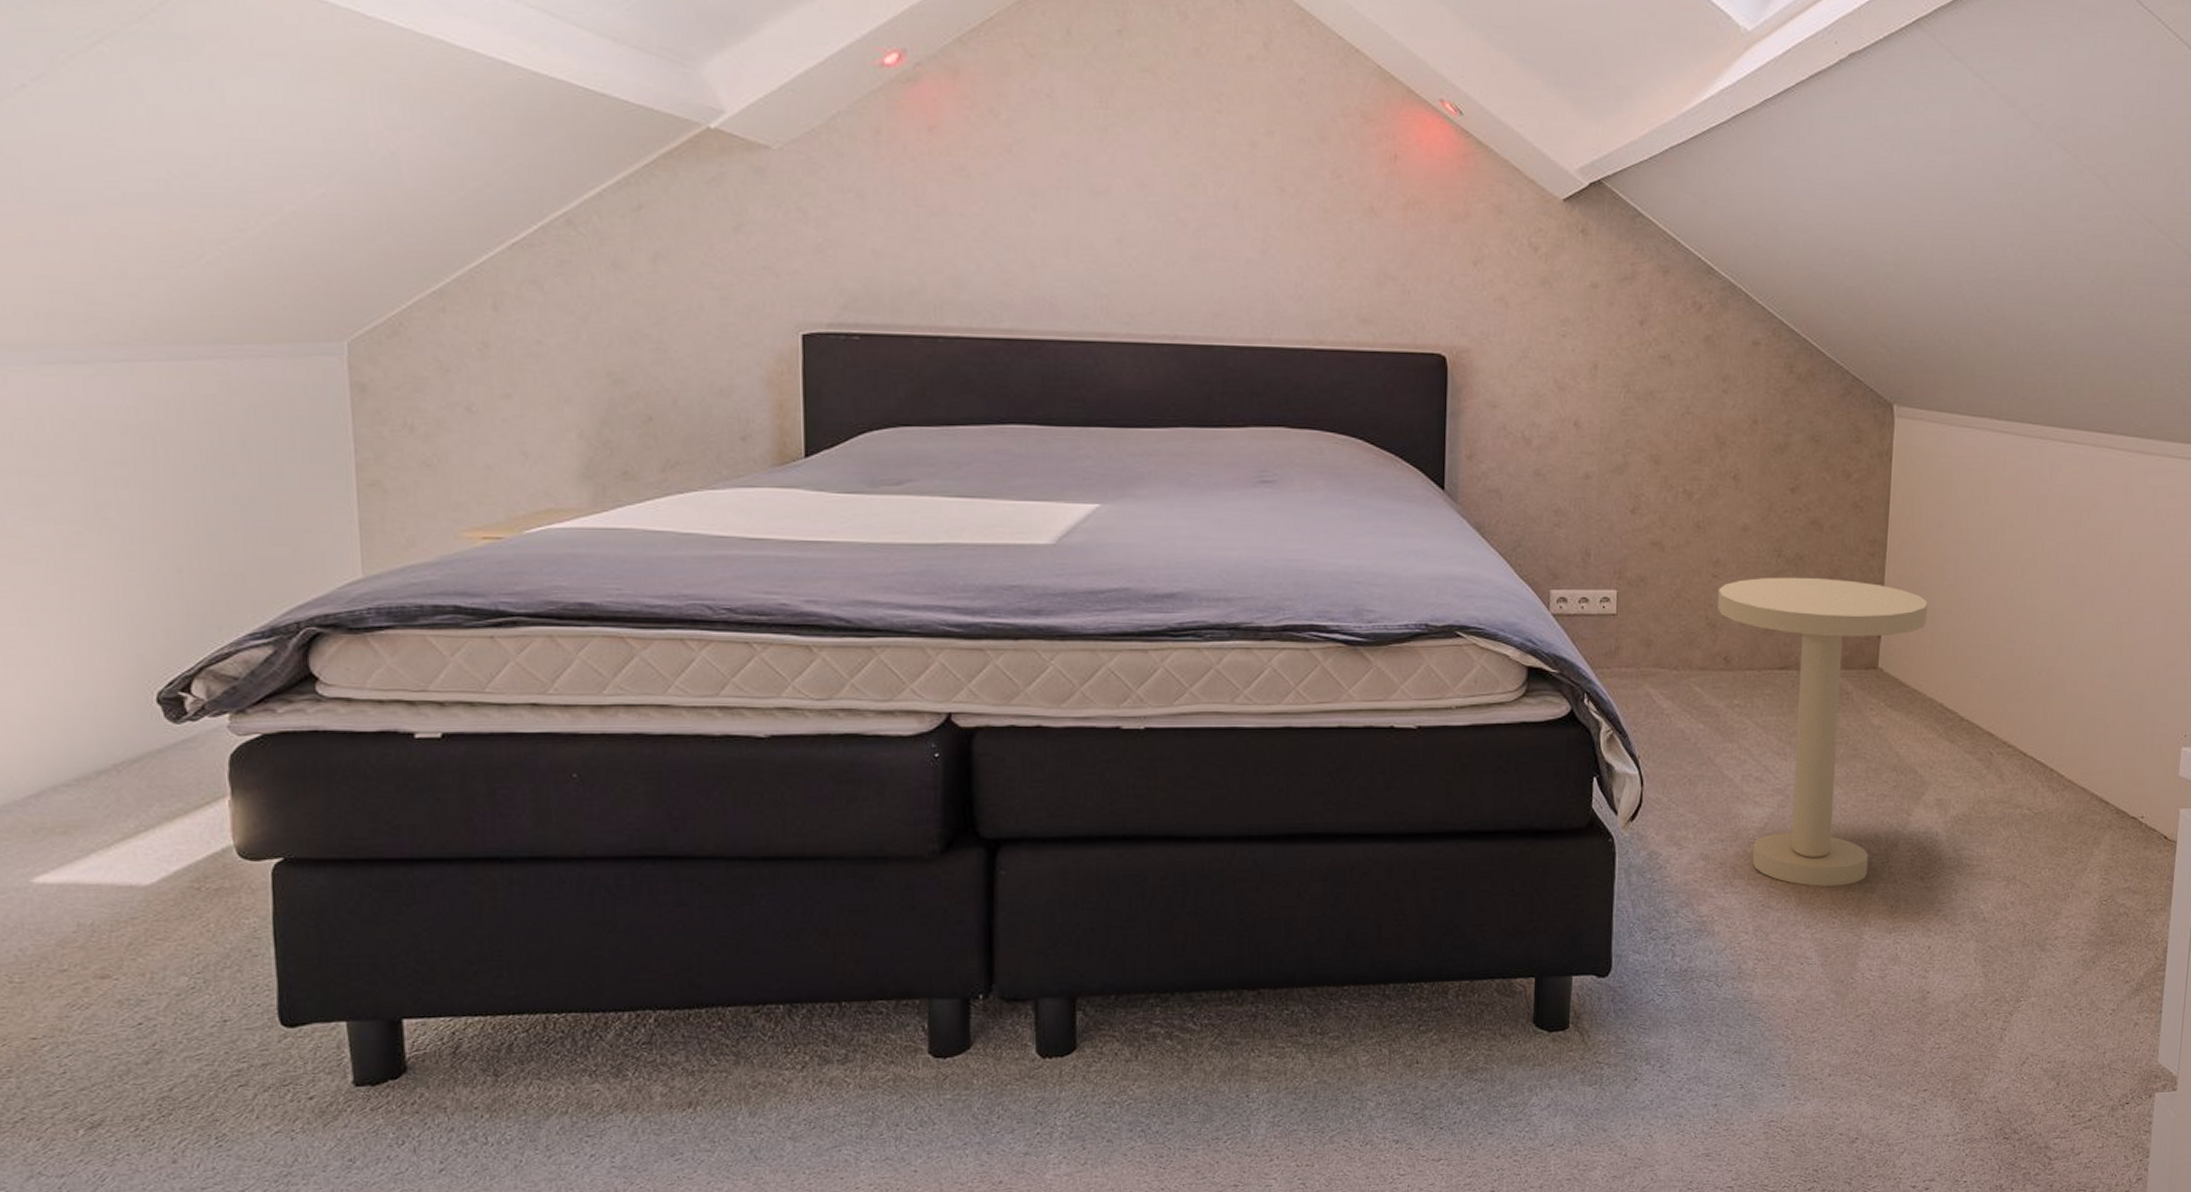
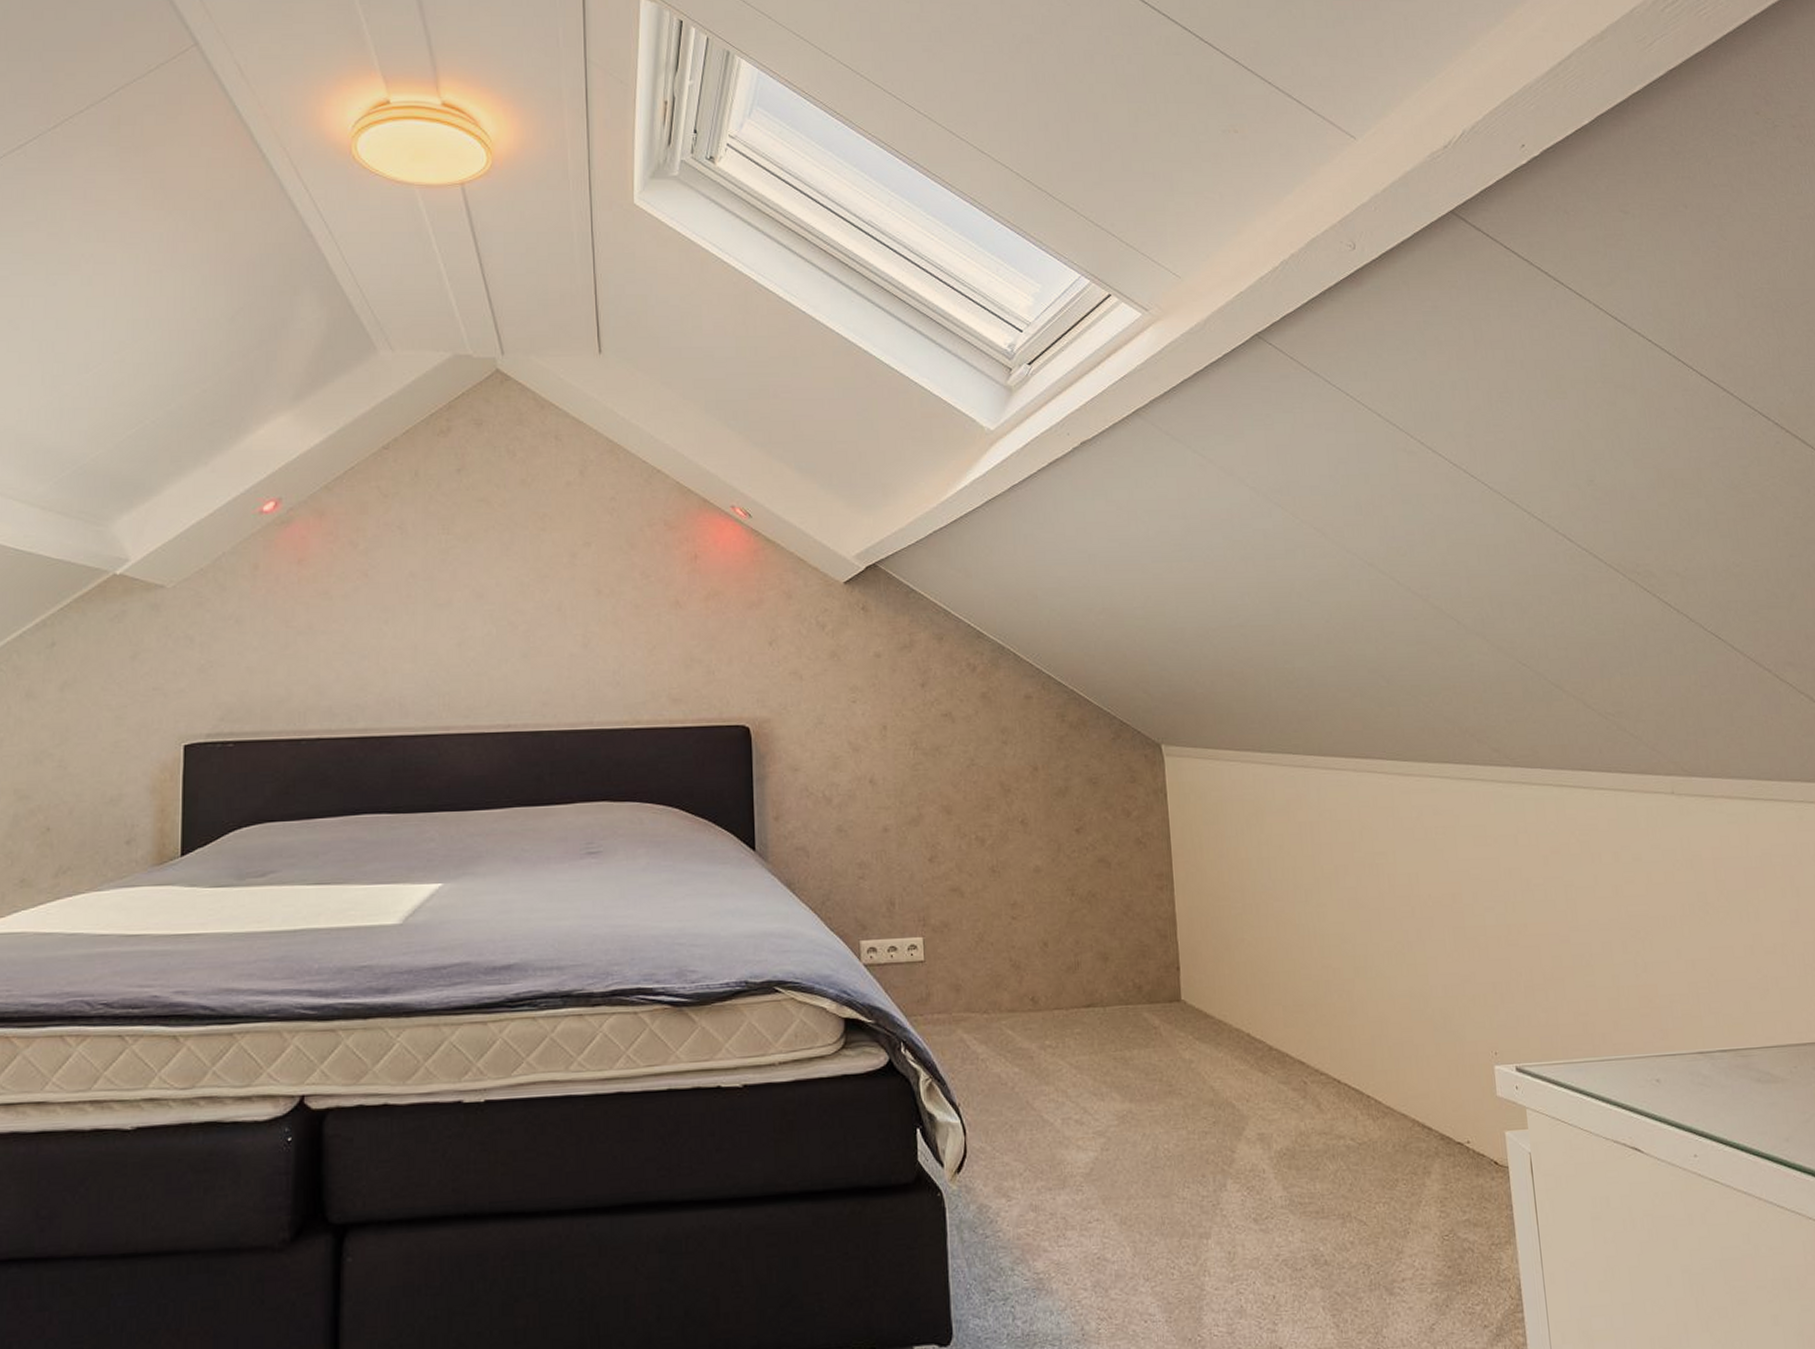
side table: present [1717,577,1928,887] -> none [1019,914,1222,1235]

